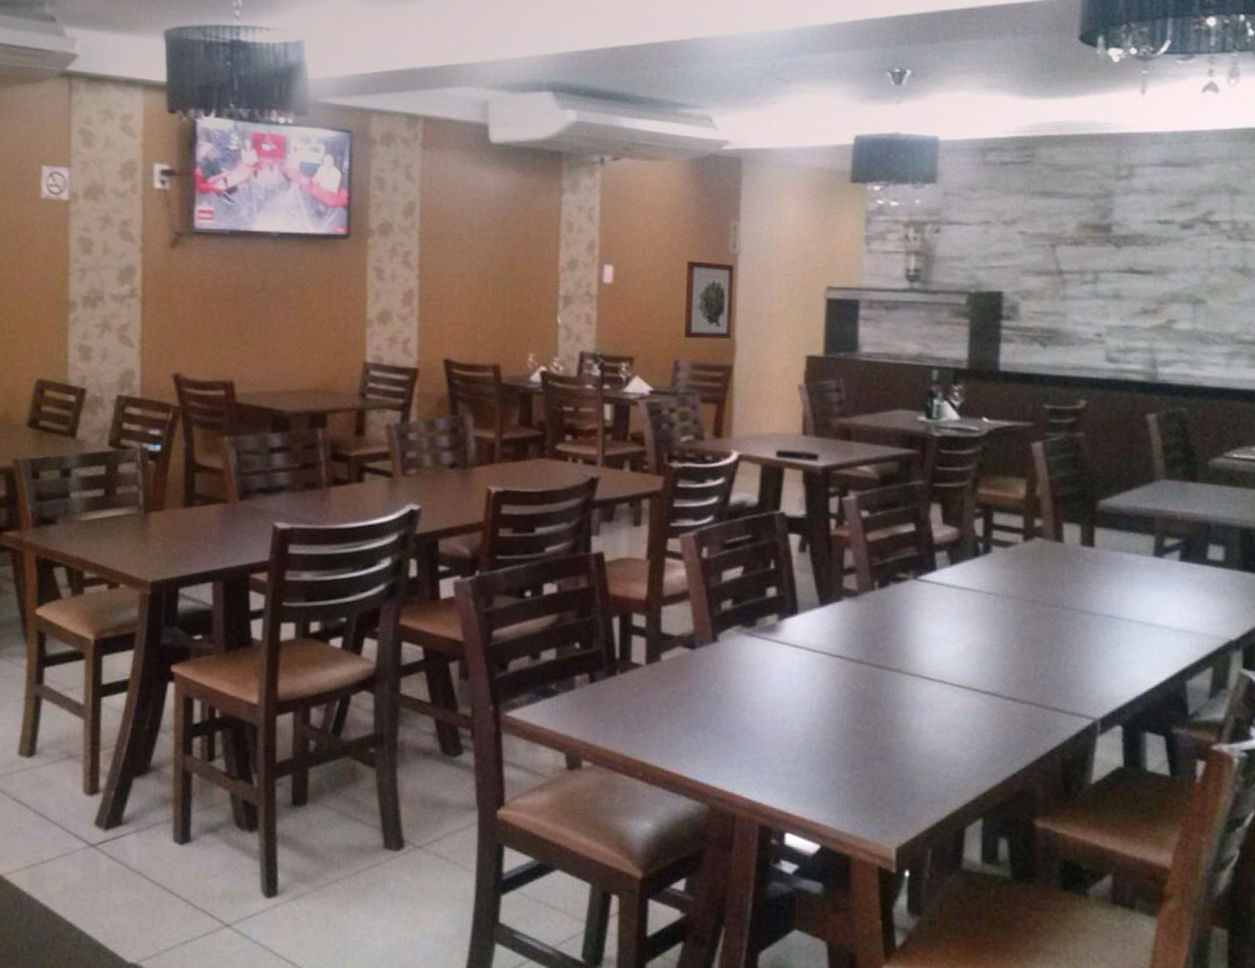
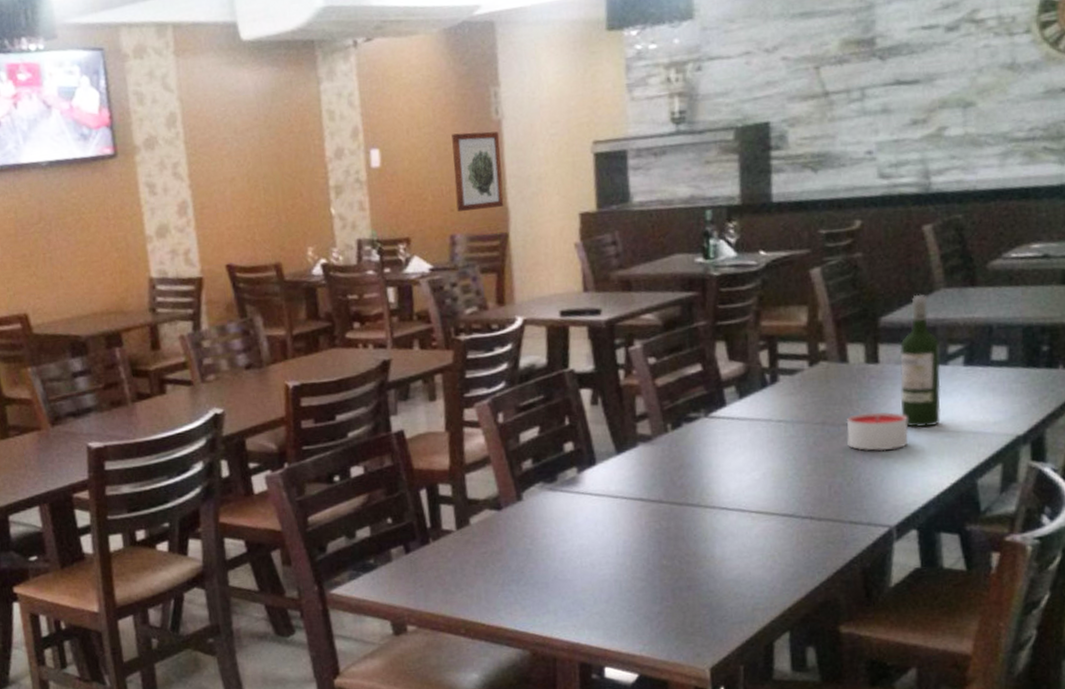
candle: none [1057,596,1120,639] -> present [846,412,909,451]
wine bottle: none [1113,482,1156,619] -> present [899,294,941,428]

